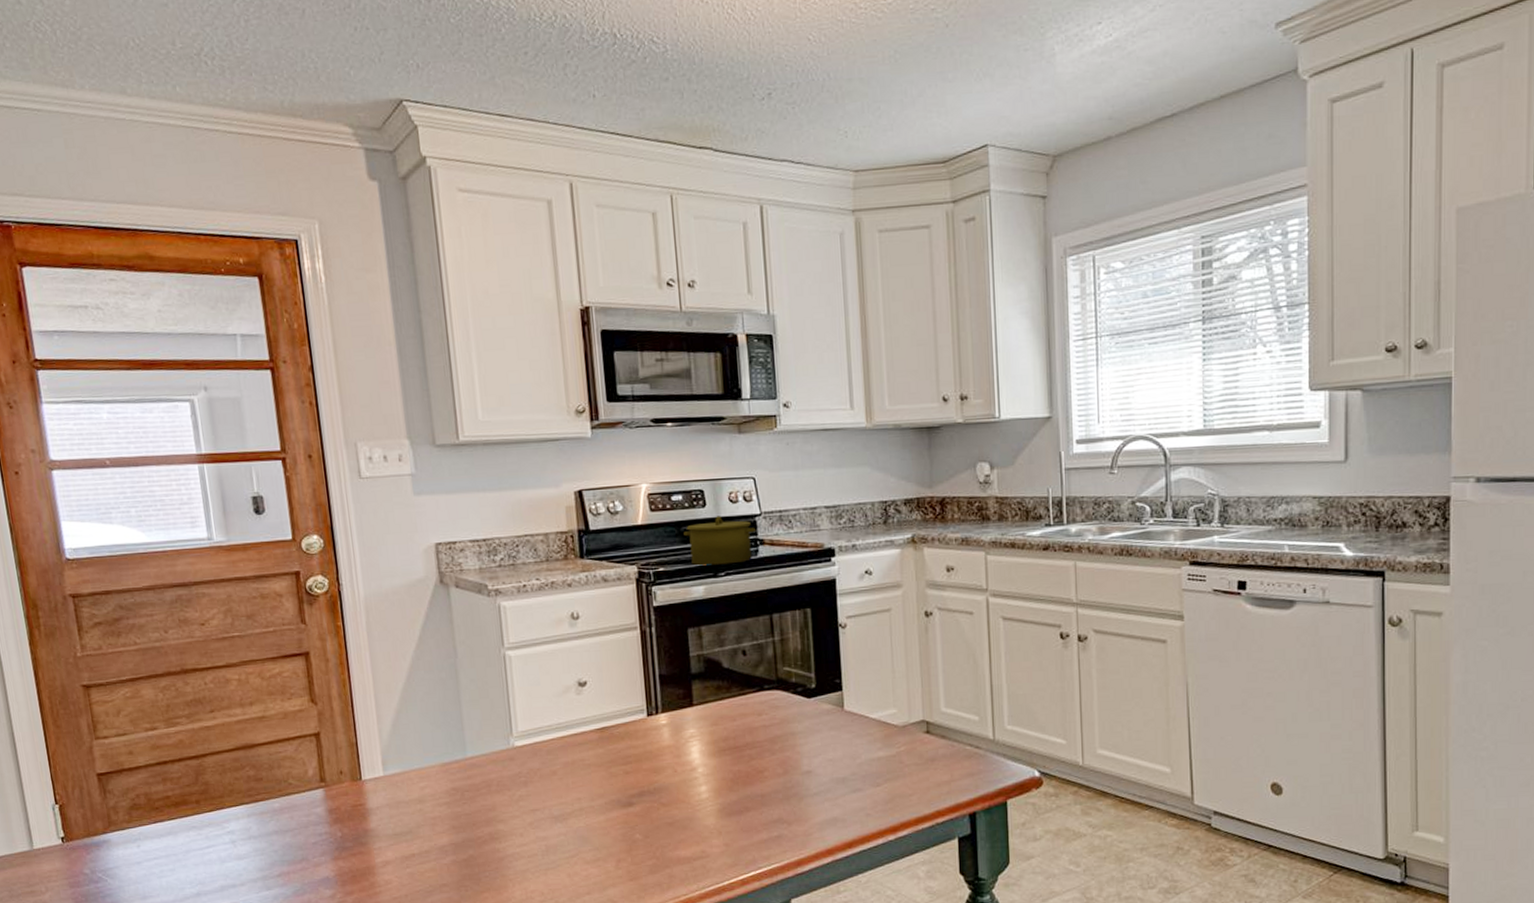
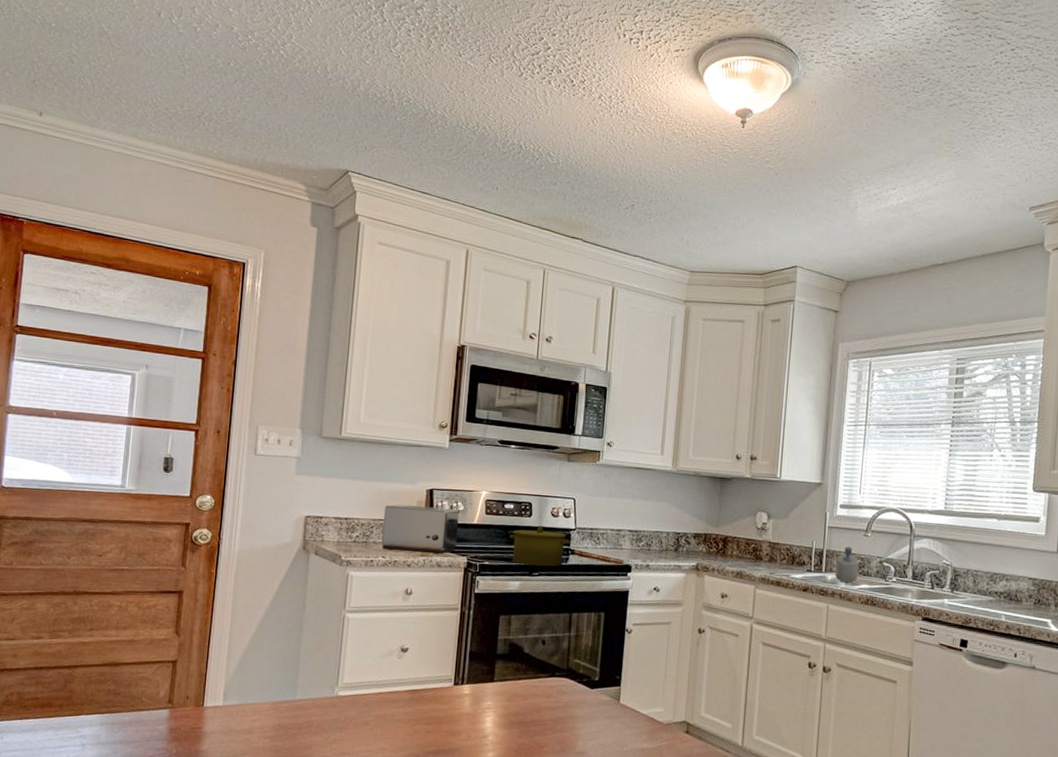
toaster: none [527,509,622,571] -> present [381,504,459,555]
soap dispenser: none [1078,489,1107,534] -> present [835,546,859,583]

